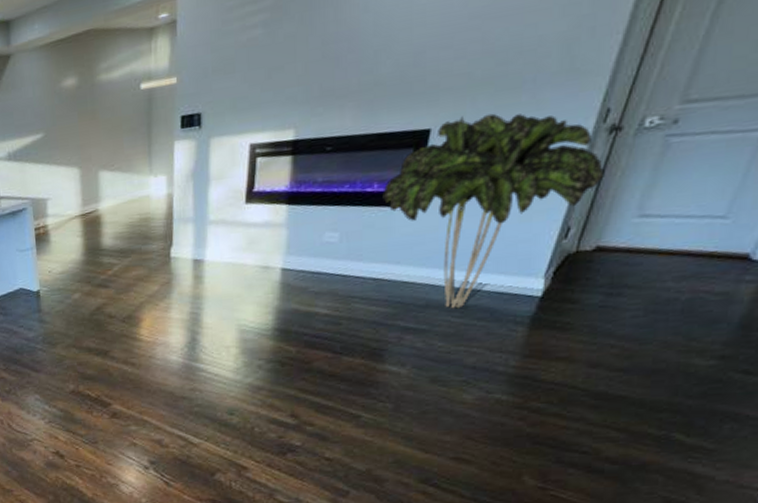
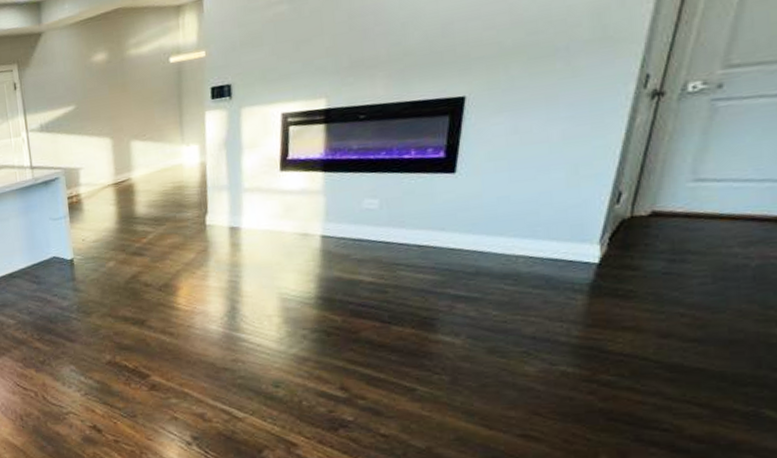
indoor plant: present [382,113,605,309] -> none [421,80,652,277]

